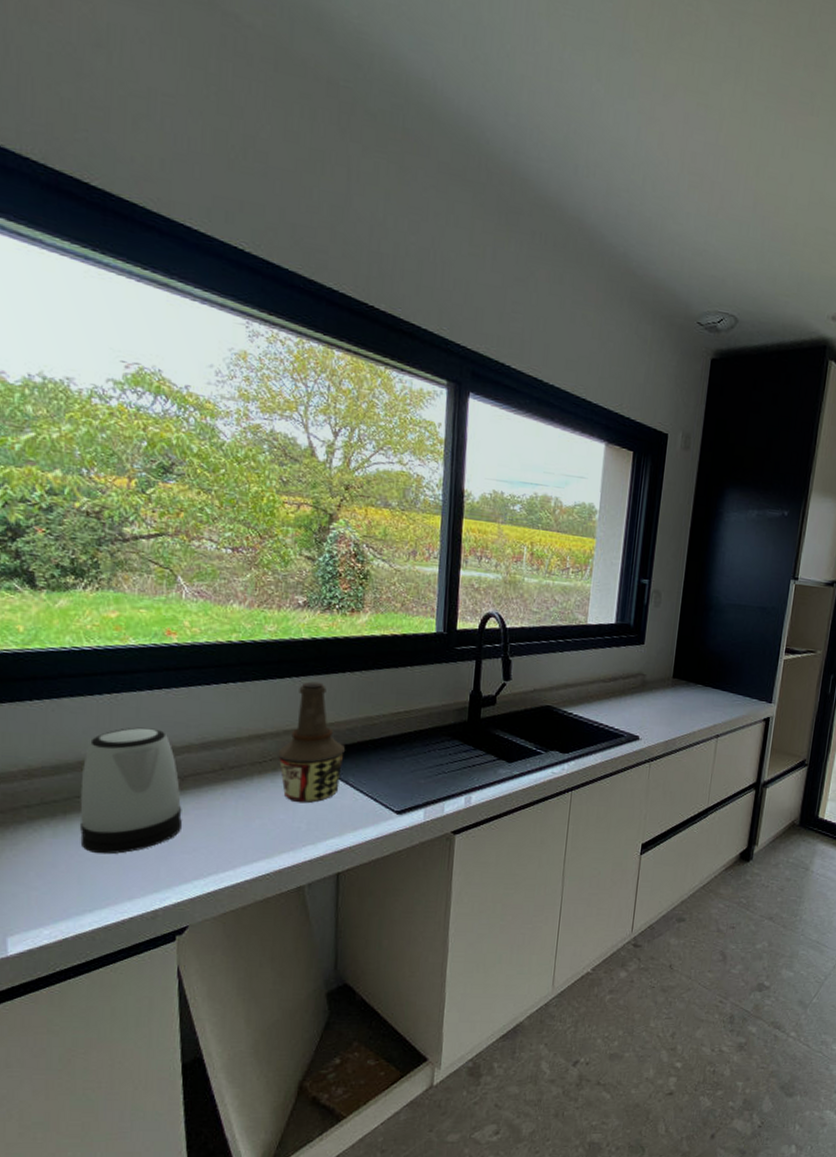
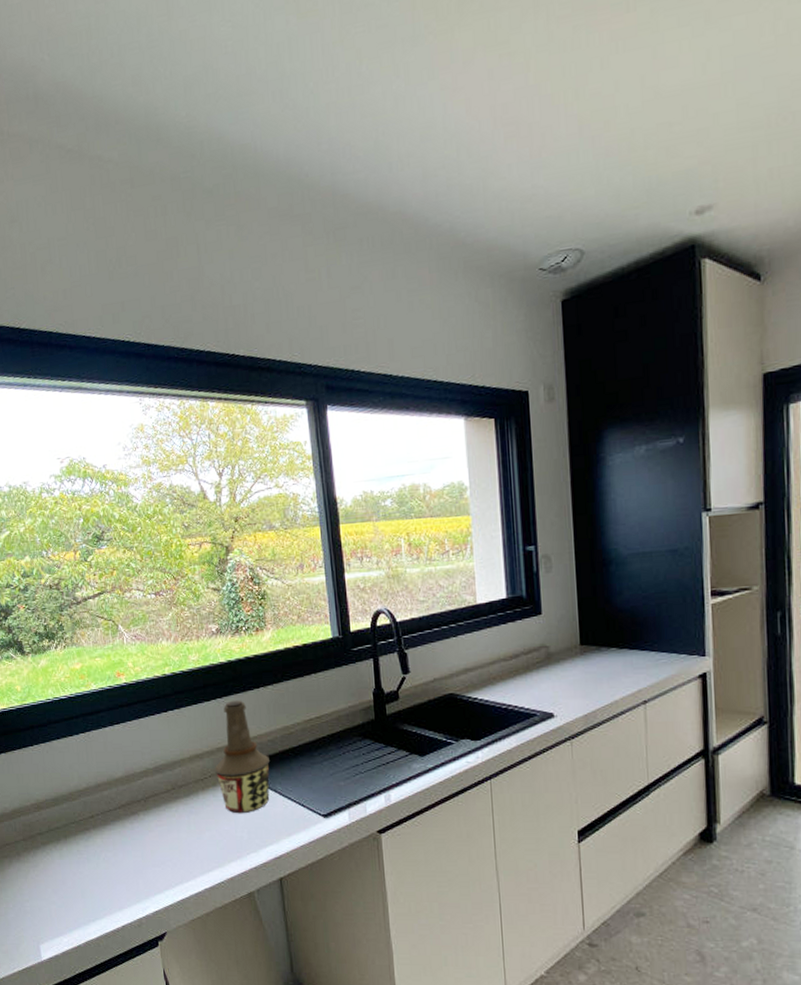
kettle: present [79,727,183,855] -> none [73,758,151,871]

